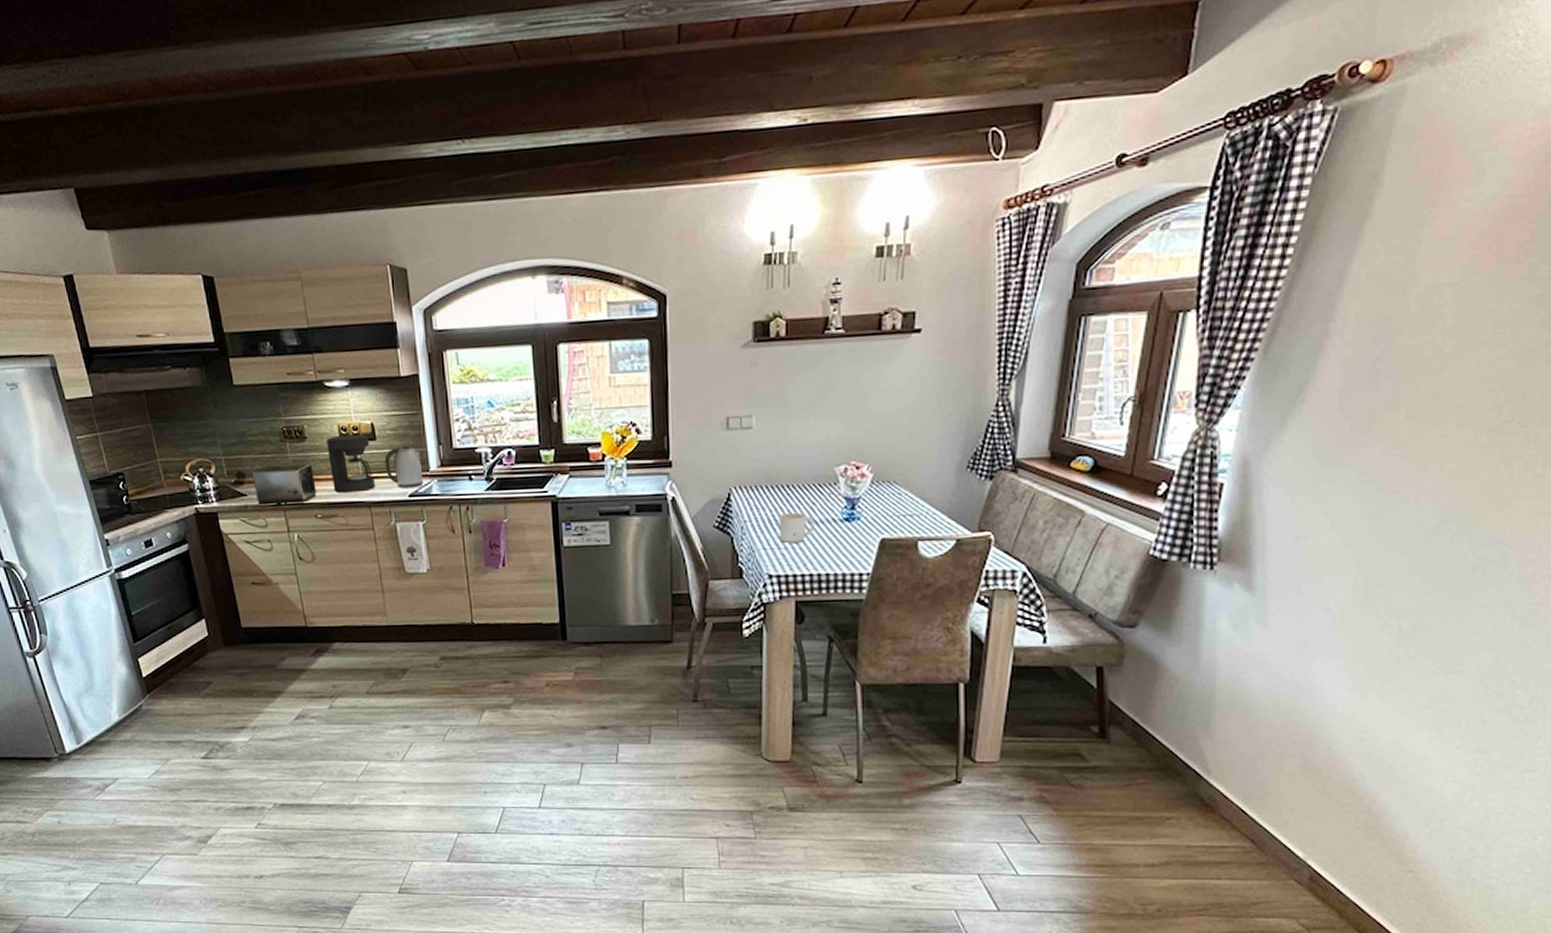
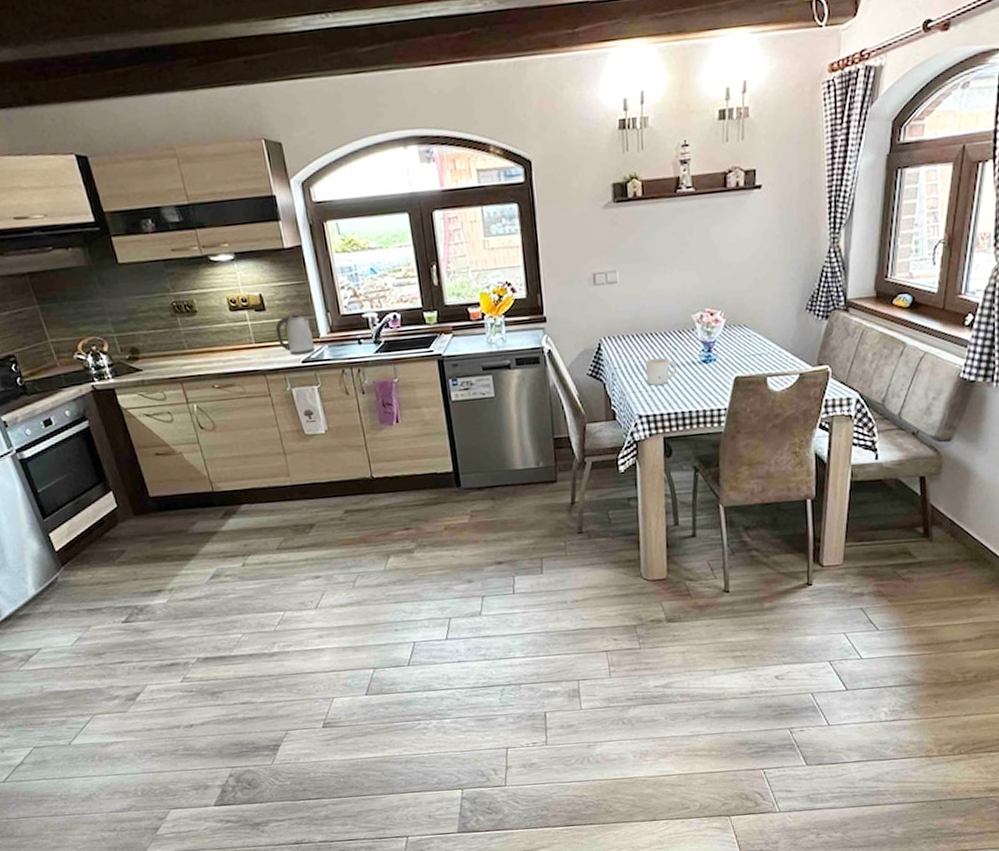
toaster: present [252,464,317,505] -> none [145,336,212,379]
coffee maker: present [327,434,375,494] -> none [217,305,268,364]

